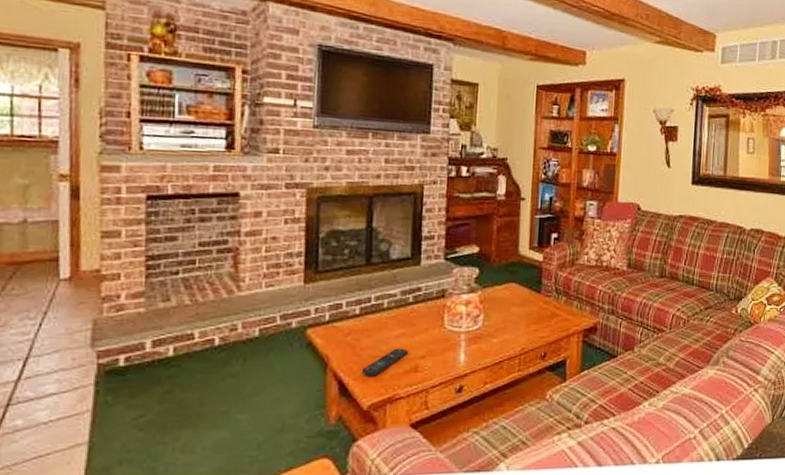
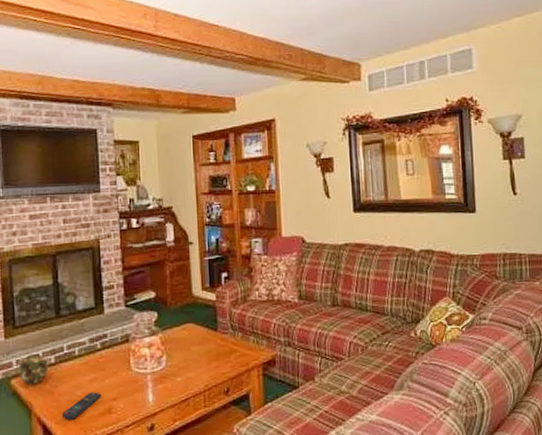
decorative ball: none [316,303,352,336] -> present [18,354,49,385]

